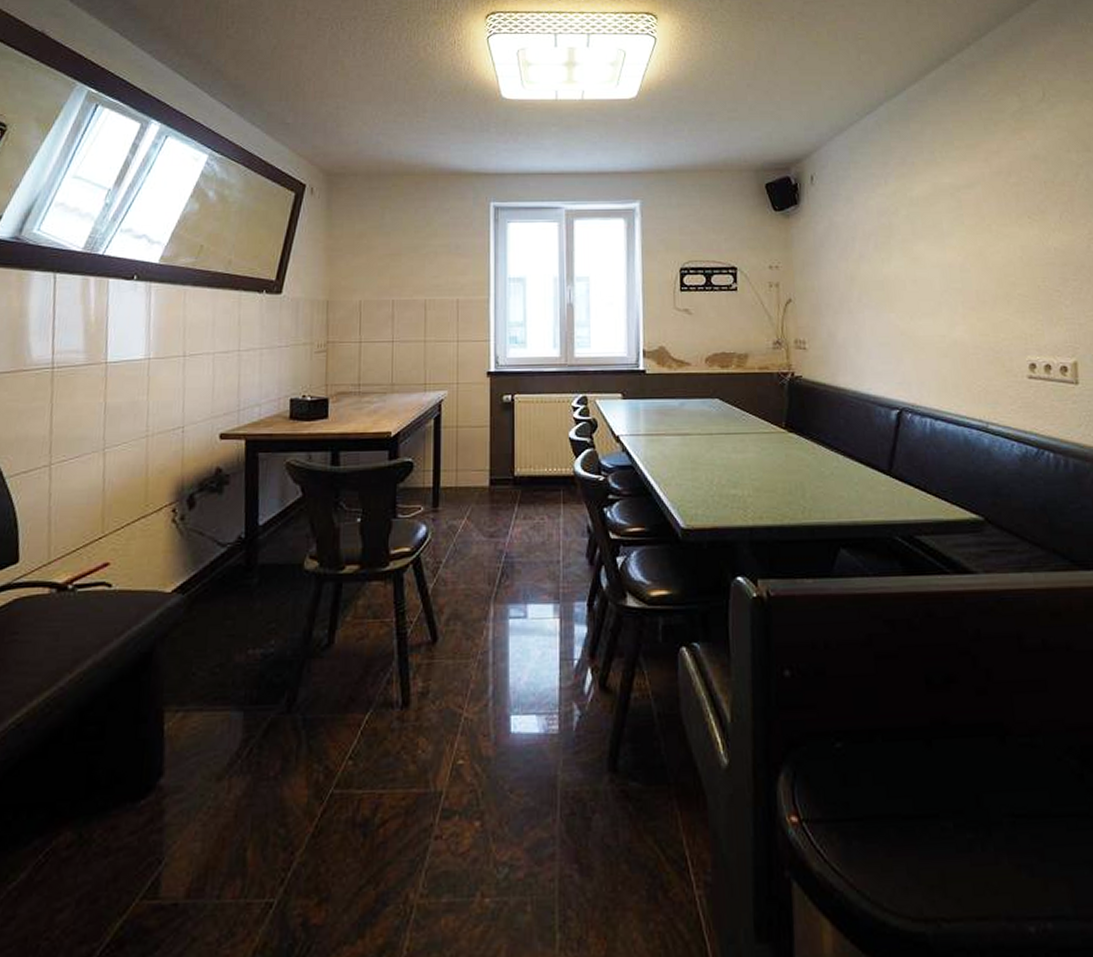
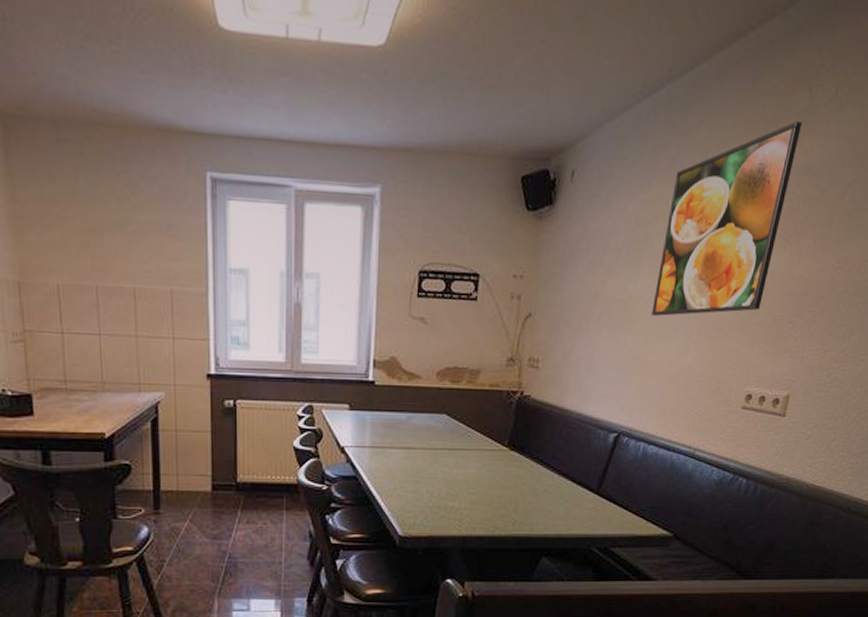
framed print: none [908,120,1022,293] -> present [652,121,803,316]

